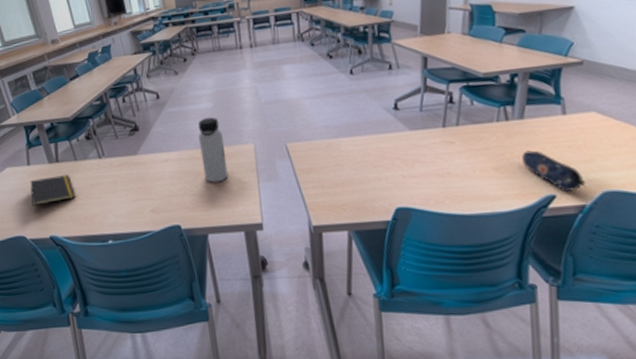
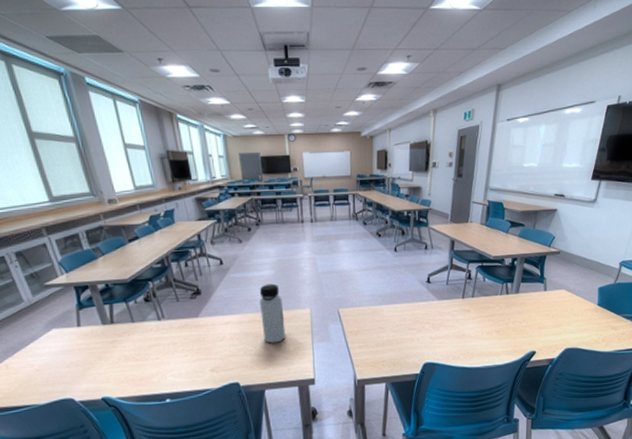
notepad: present [30,175,76,213] -> none [80,336,132,375]
pencil case: present [522,150,587,192] -> none [516,317,556,349]

